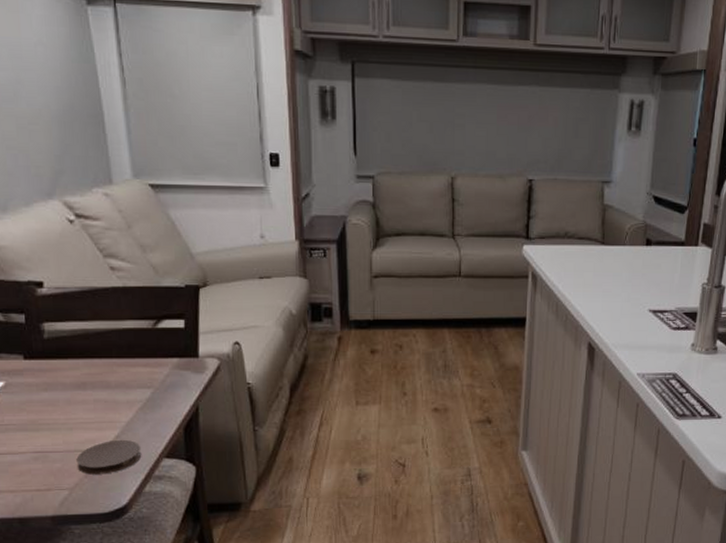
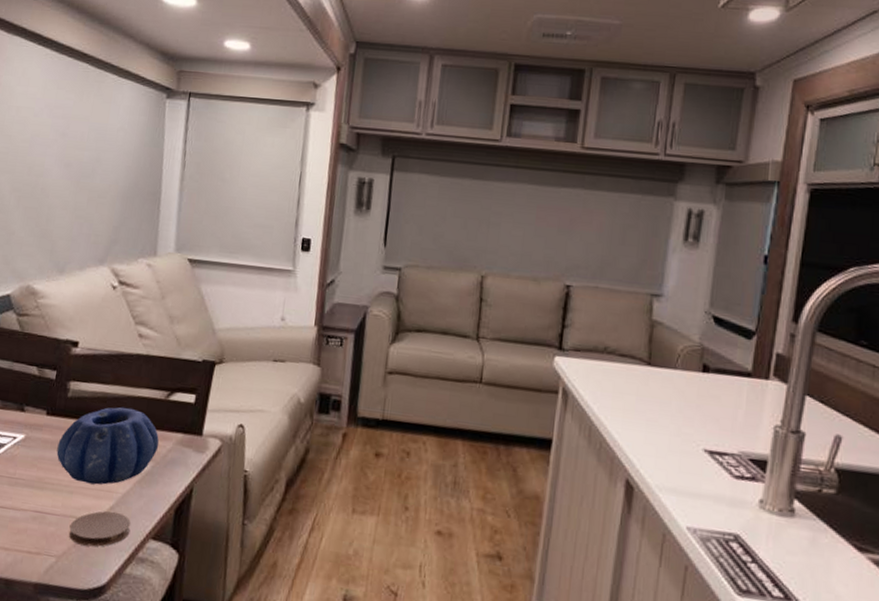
decorative bowl: none [44,341,155,418] -> present [56,406,159,485]

